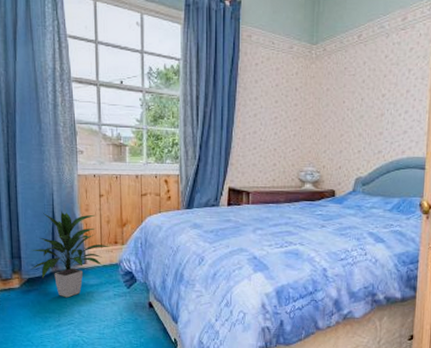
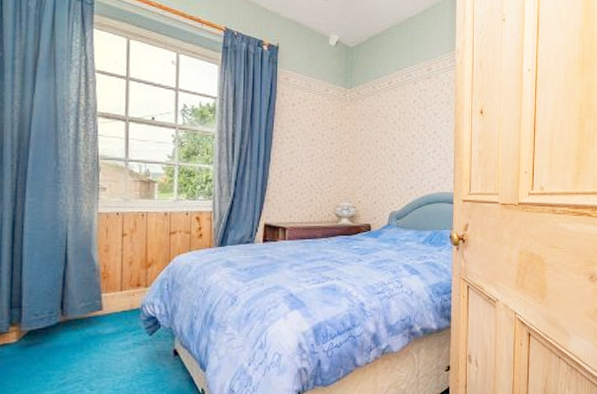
indoor plant: present [30,211,110,298] -> none [32,252,132,351]

